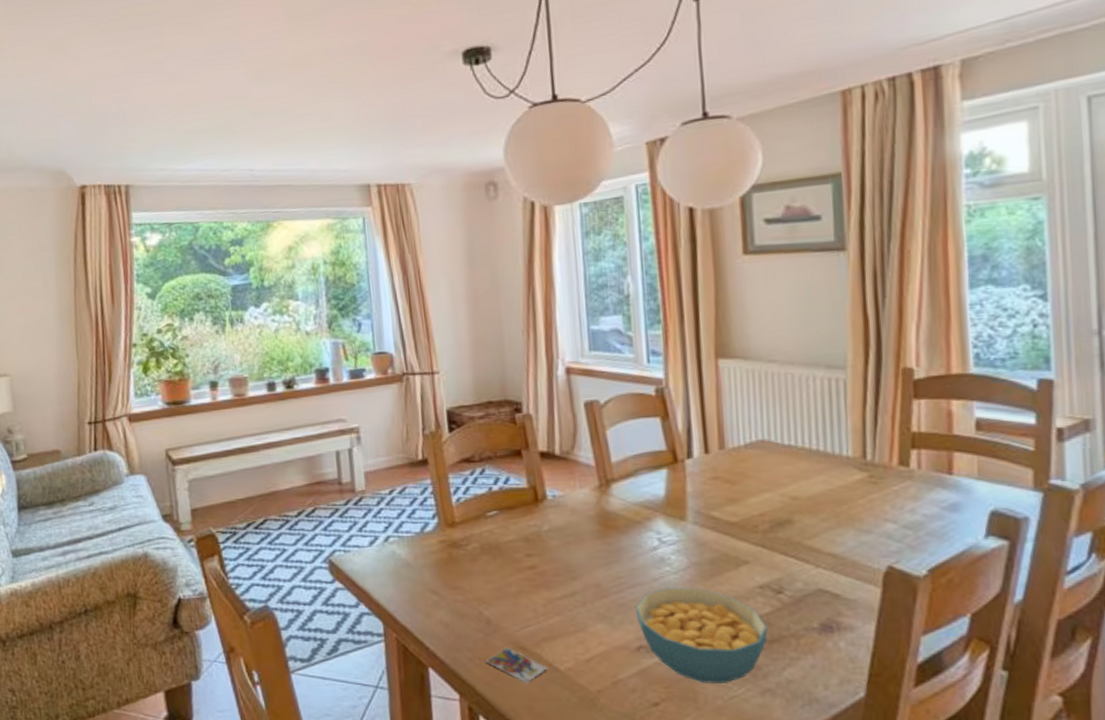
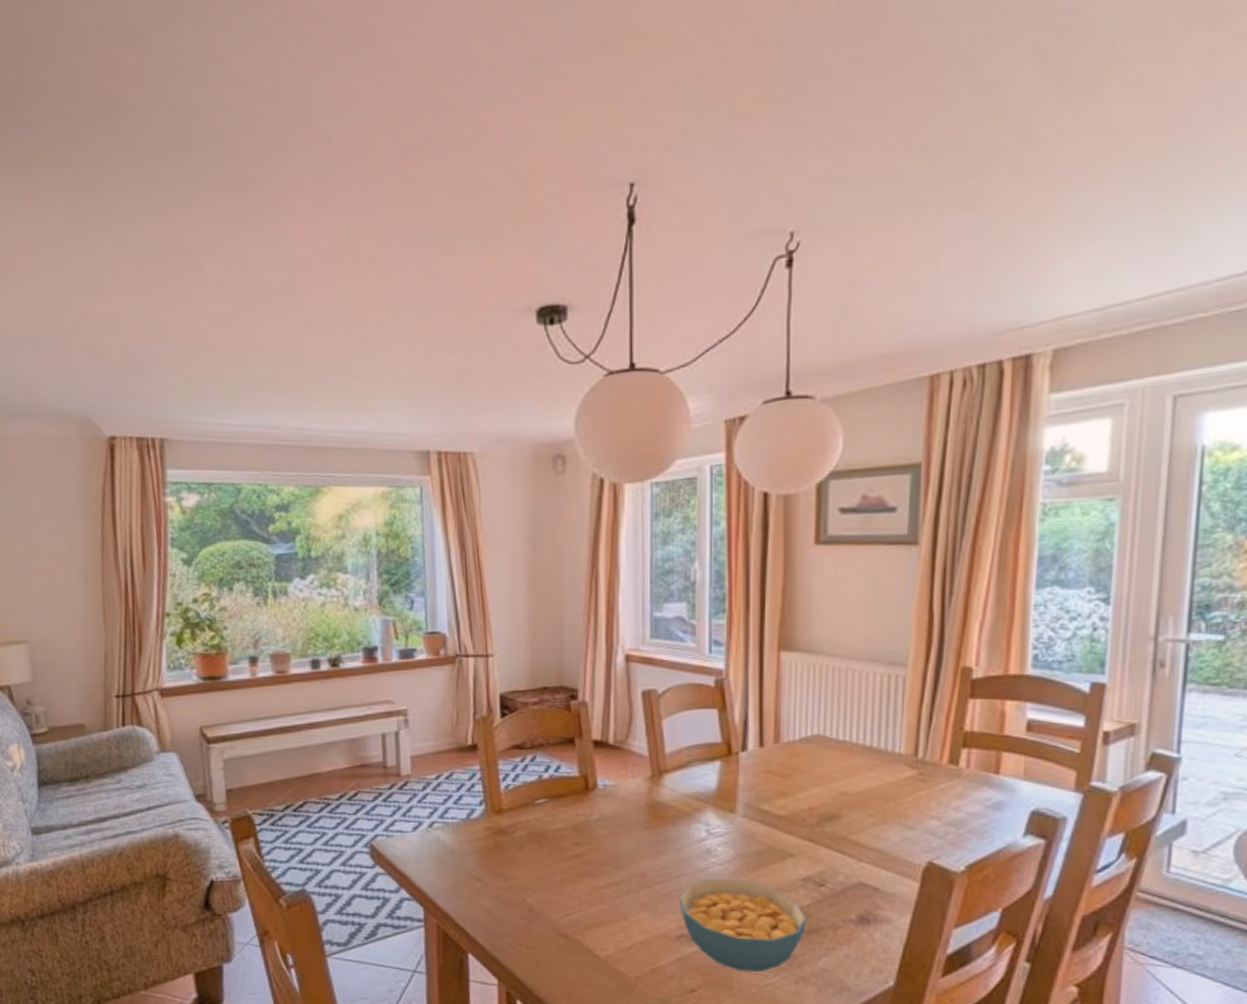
card: present [486,647,548,684] -> none [526,934,589,970]

